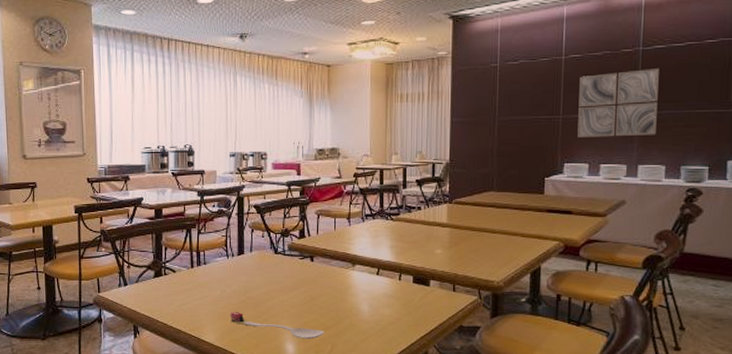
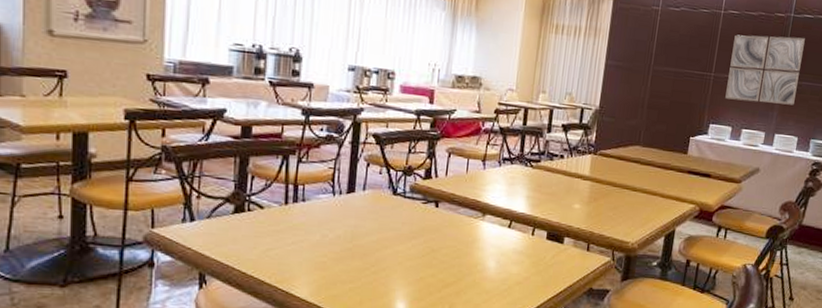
spoon: present [229,312,324,340] -> none [329,262,443,298]

